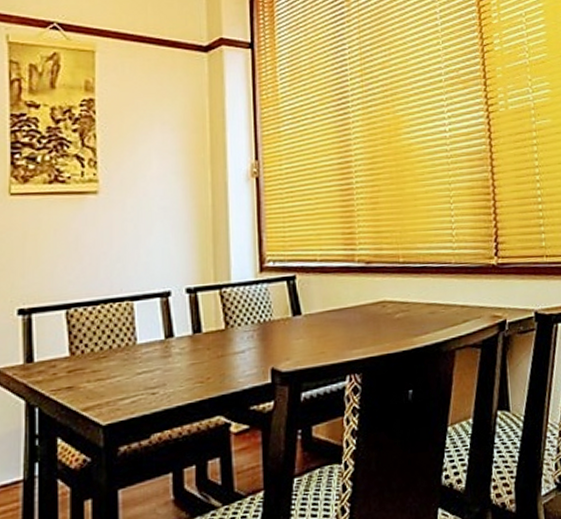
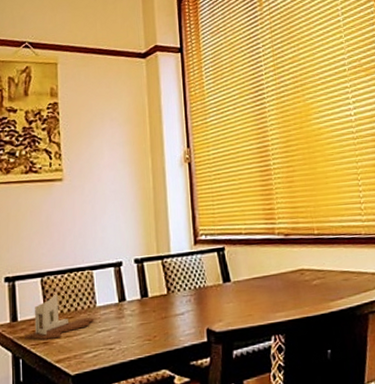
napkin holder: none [41,330,134,385] -> present [24,294,95,341]

